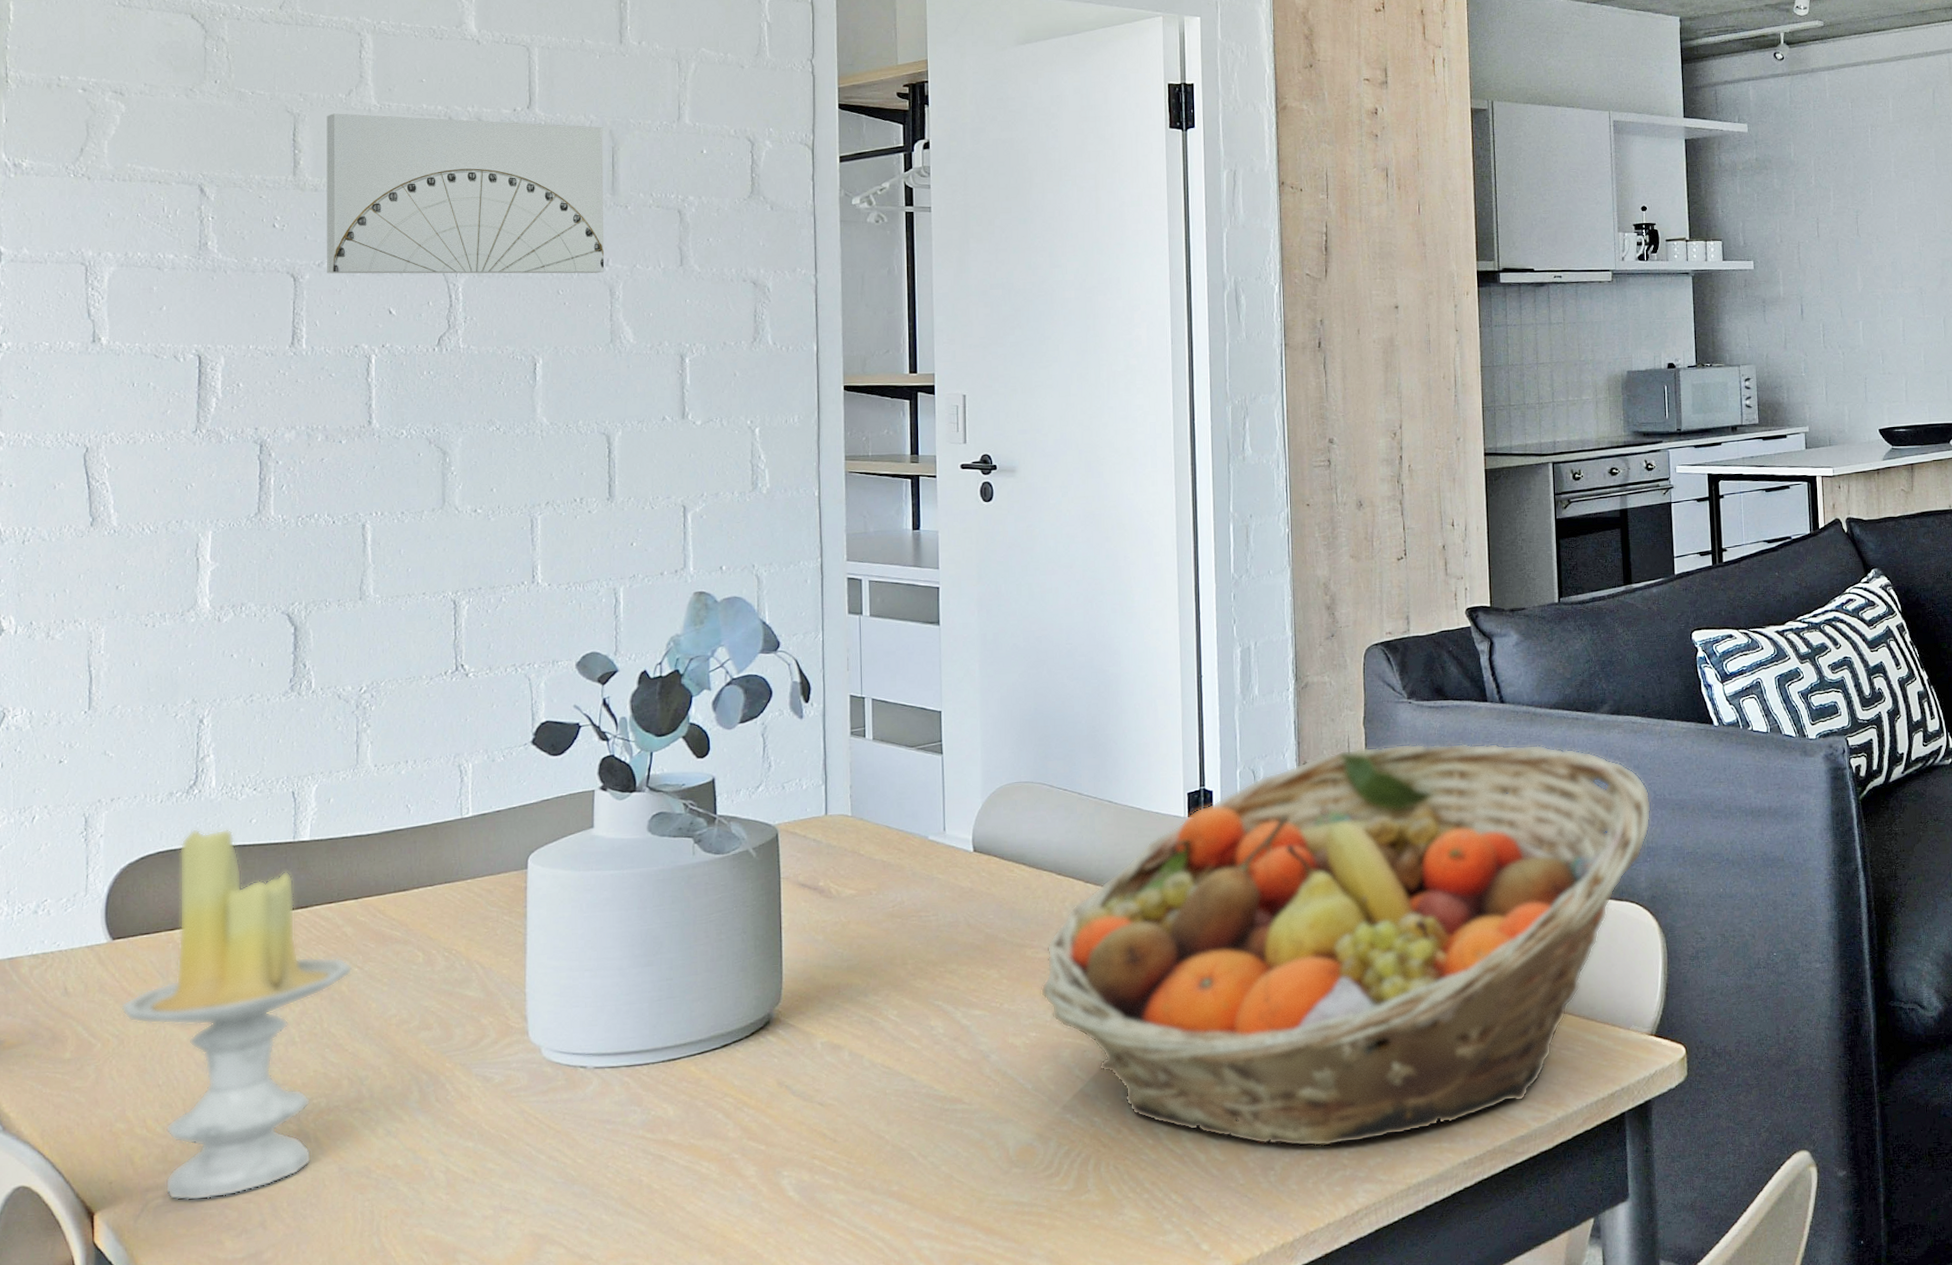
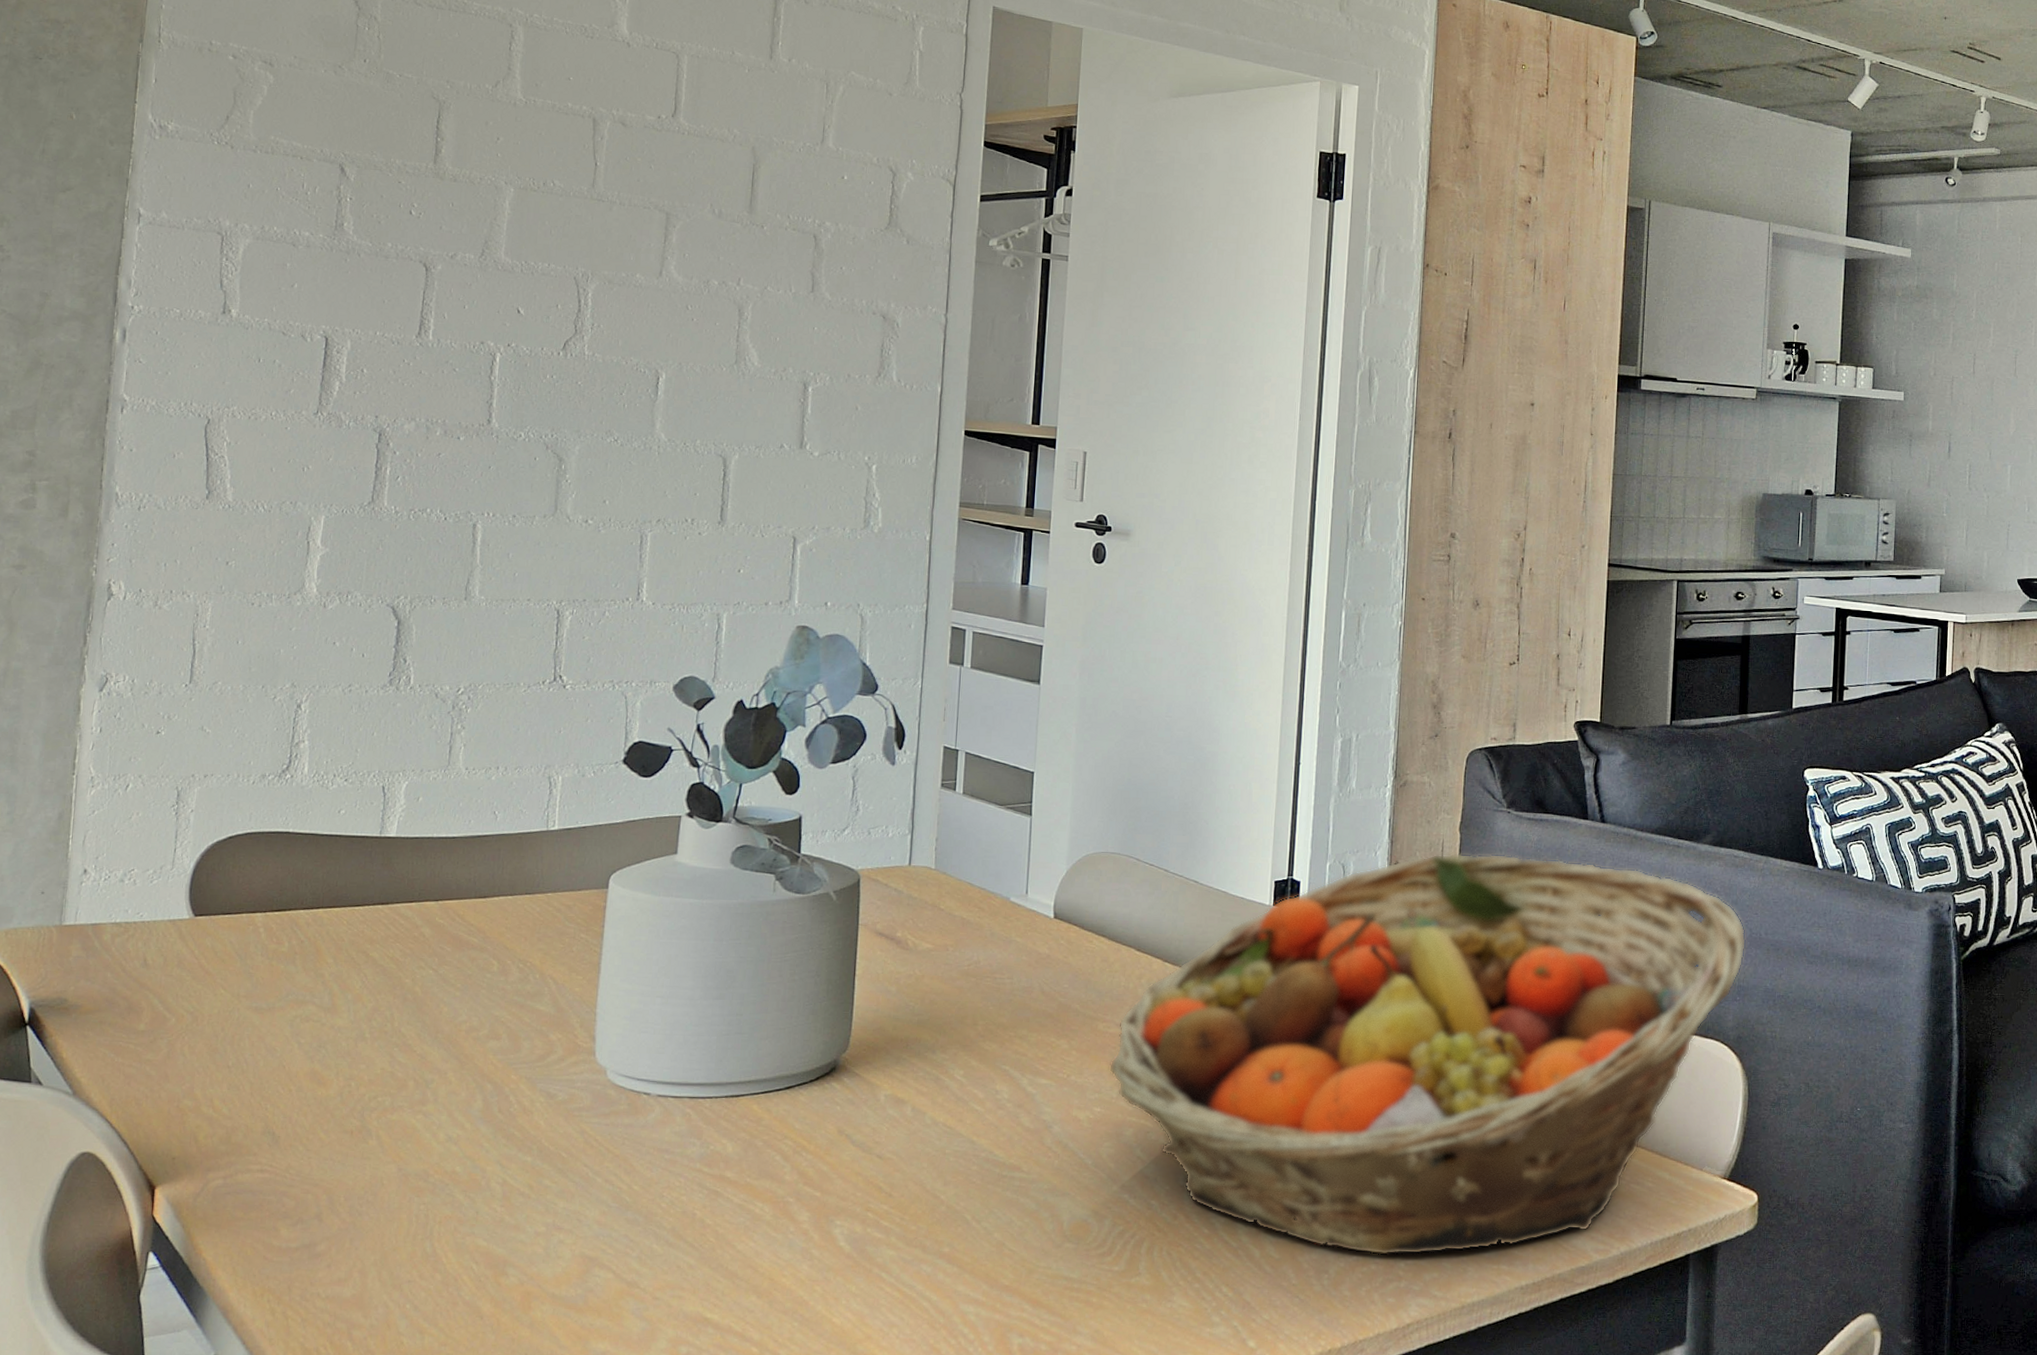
candle: present [120,829,353,1201] -> none [197,814,428,1186]
wall art: present [326,113,605,274] -> none [459,104,746,292]

